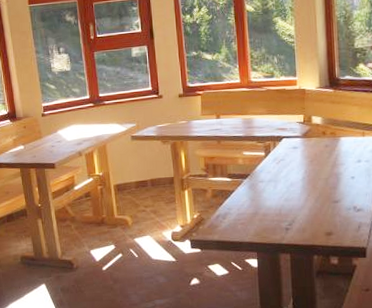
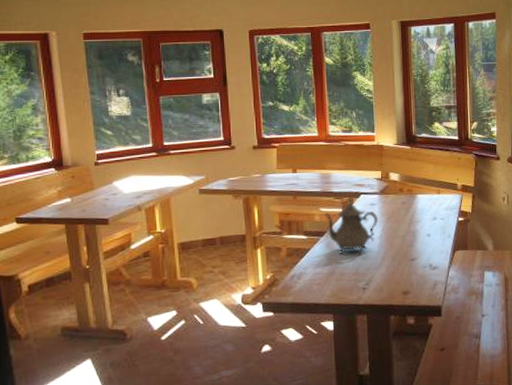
teapot: none [247,140,301,196] -> present [324,196,379,254]

